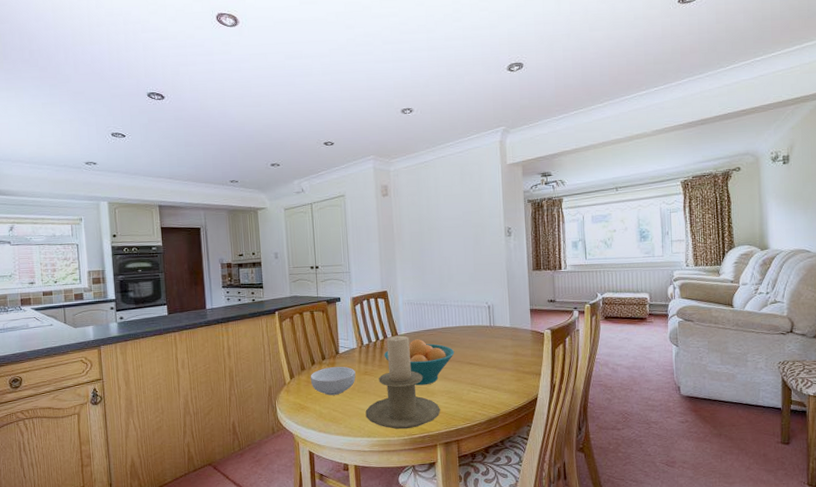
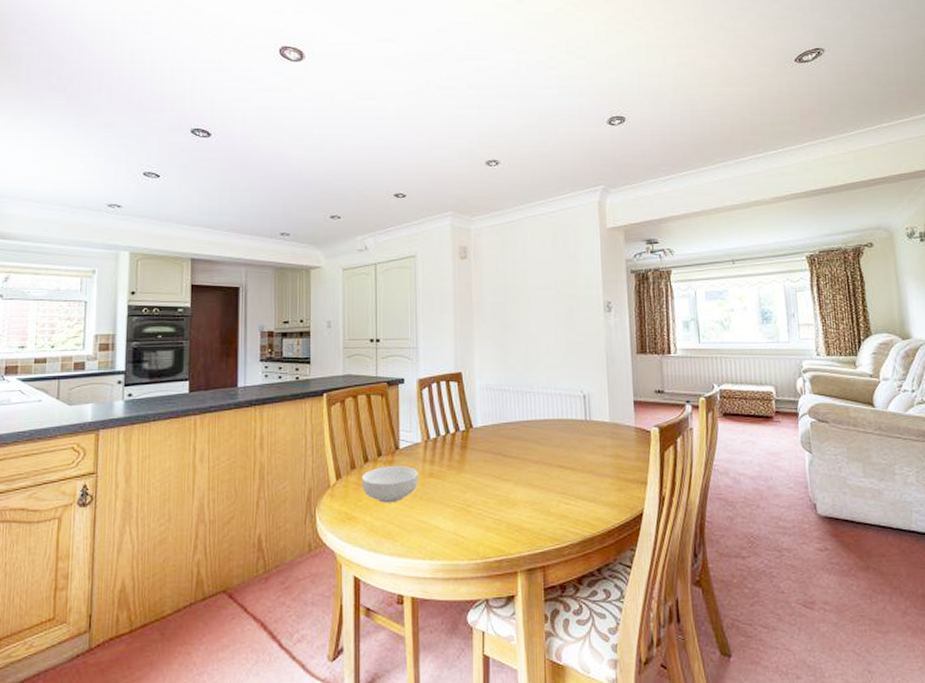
candle holder: present [365,335,440,430] -> none [428,428,523,550]
fruit bowl: present [384,339,455,386] -> none [455,434,542,493]

